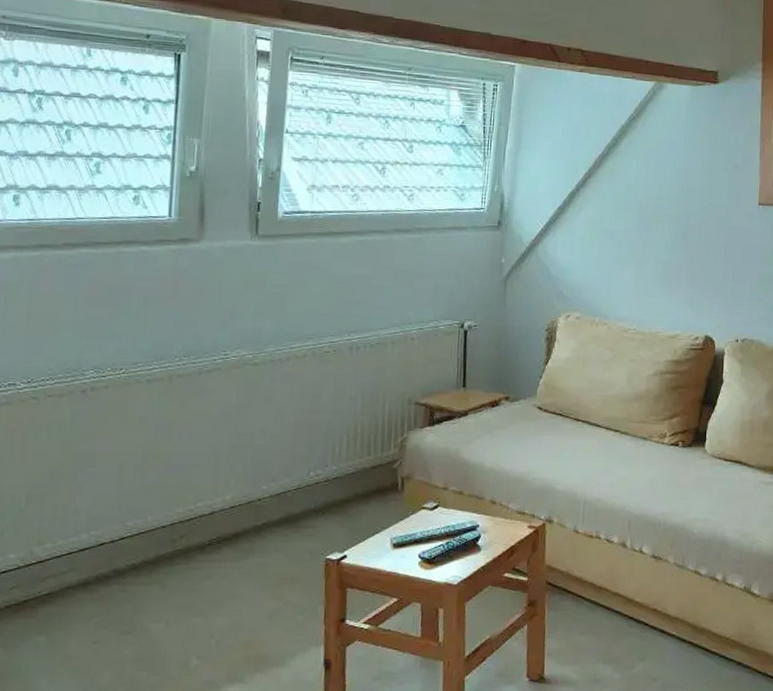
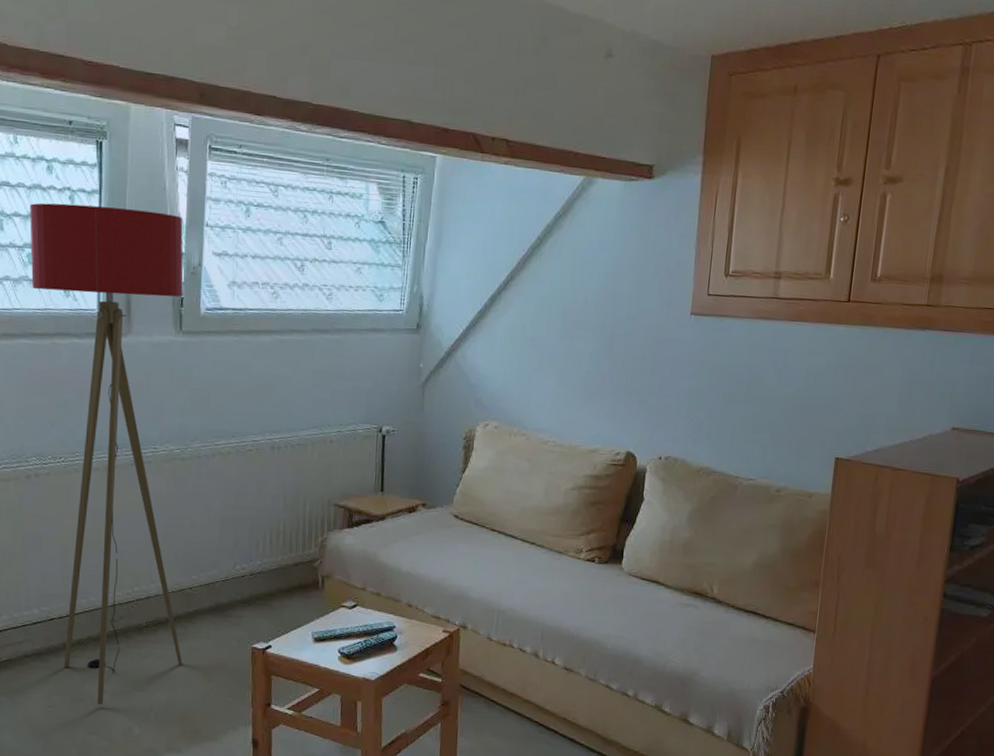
floor lamp: none [98,113,262,636] -> present [29,203,183,705]

